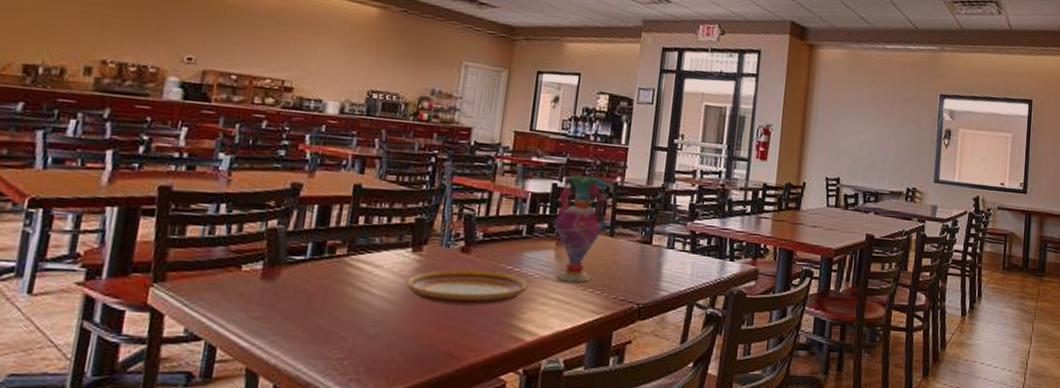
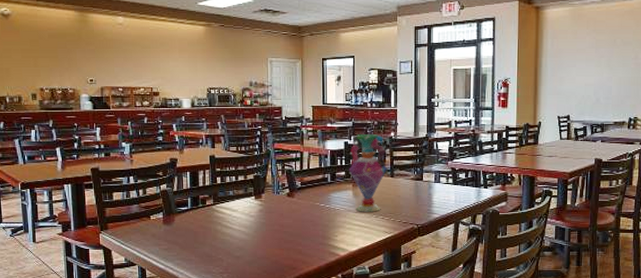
plate: present [407,269,528,306] -> none [255,209,336,233]

